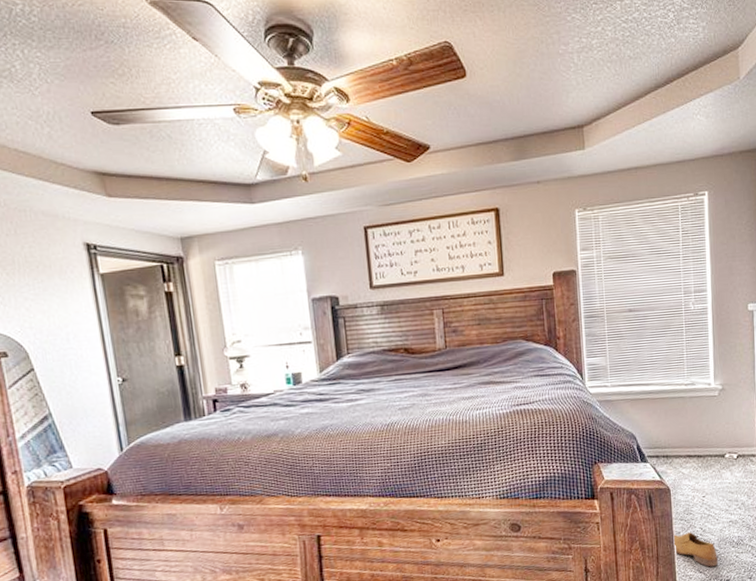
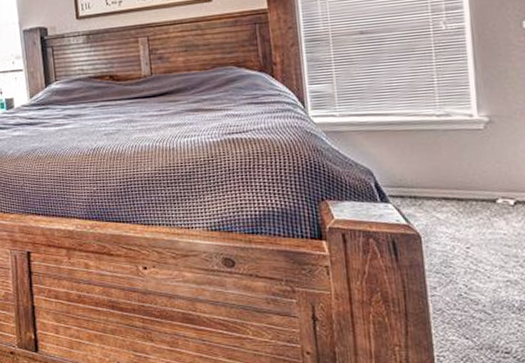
shoe: present [673,532,719,567] -> none [426,288,493,334]

